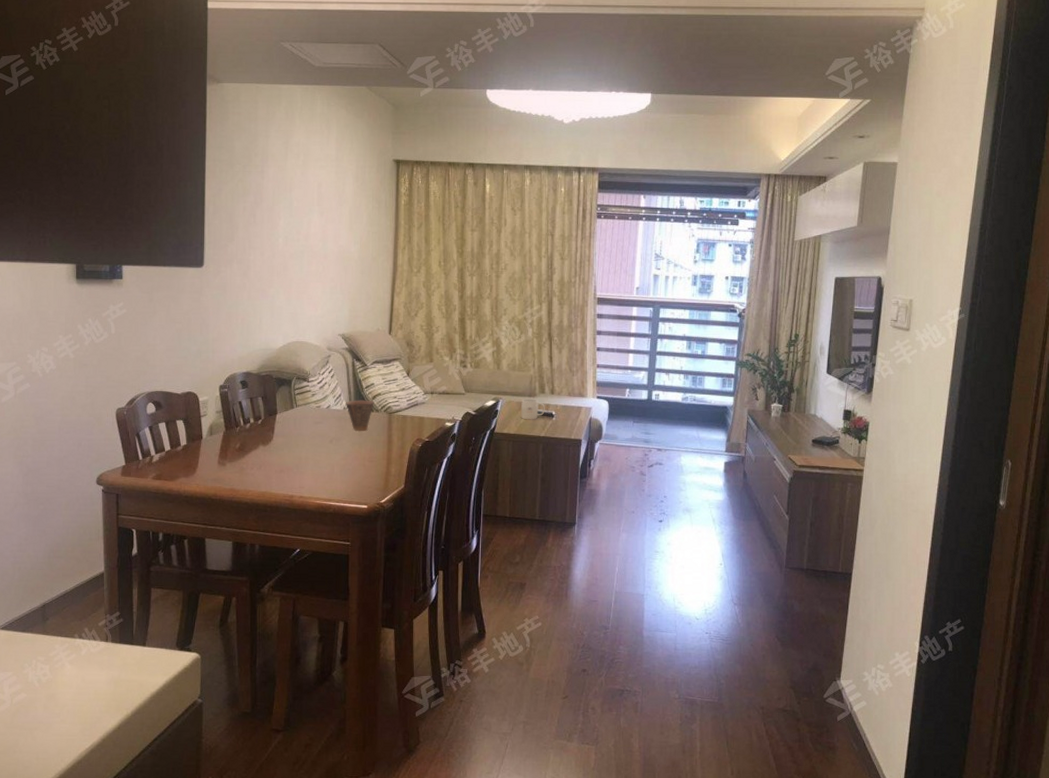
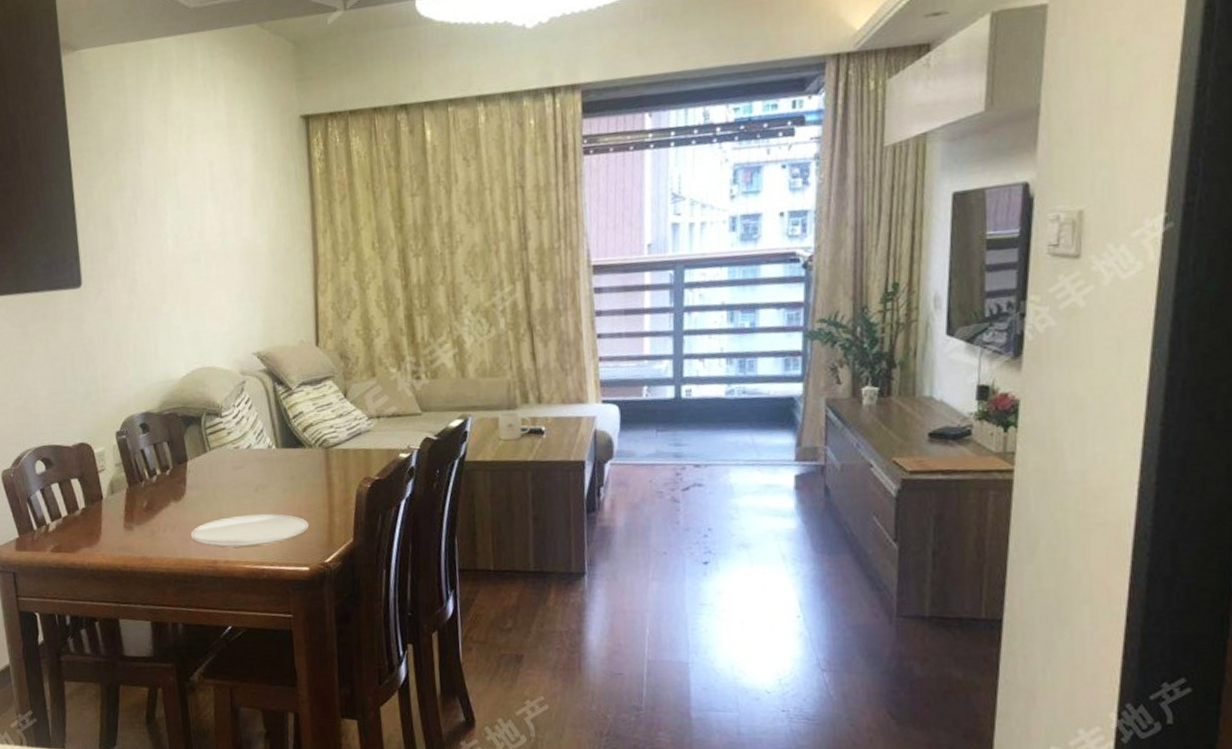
plate: none [273,460,371,486] -> present [190,513,310,548]
cup: present [346,400,374,431] -> none [270,433,306,474]

